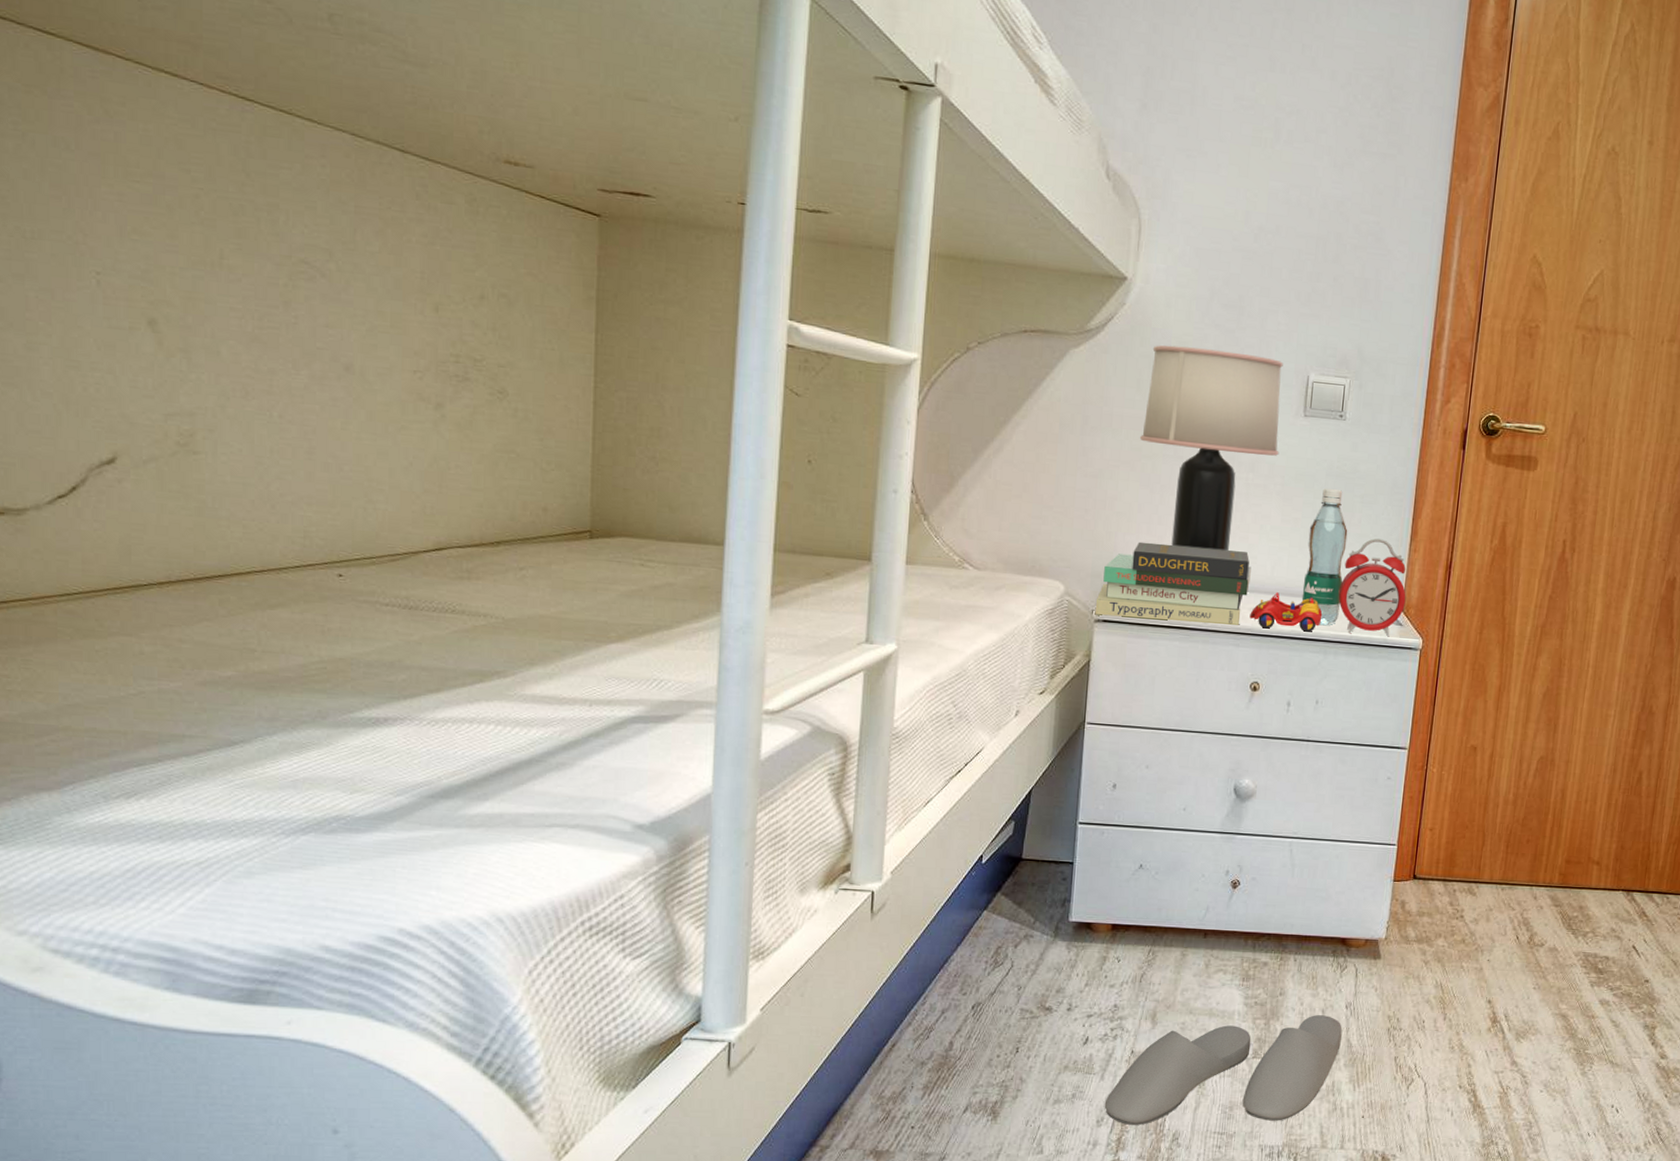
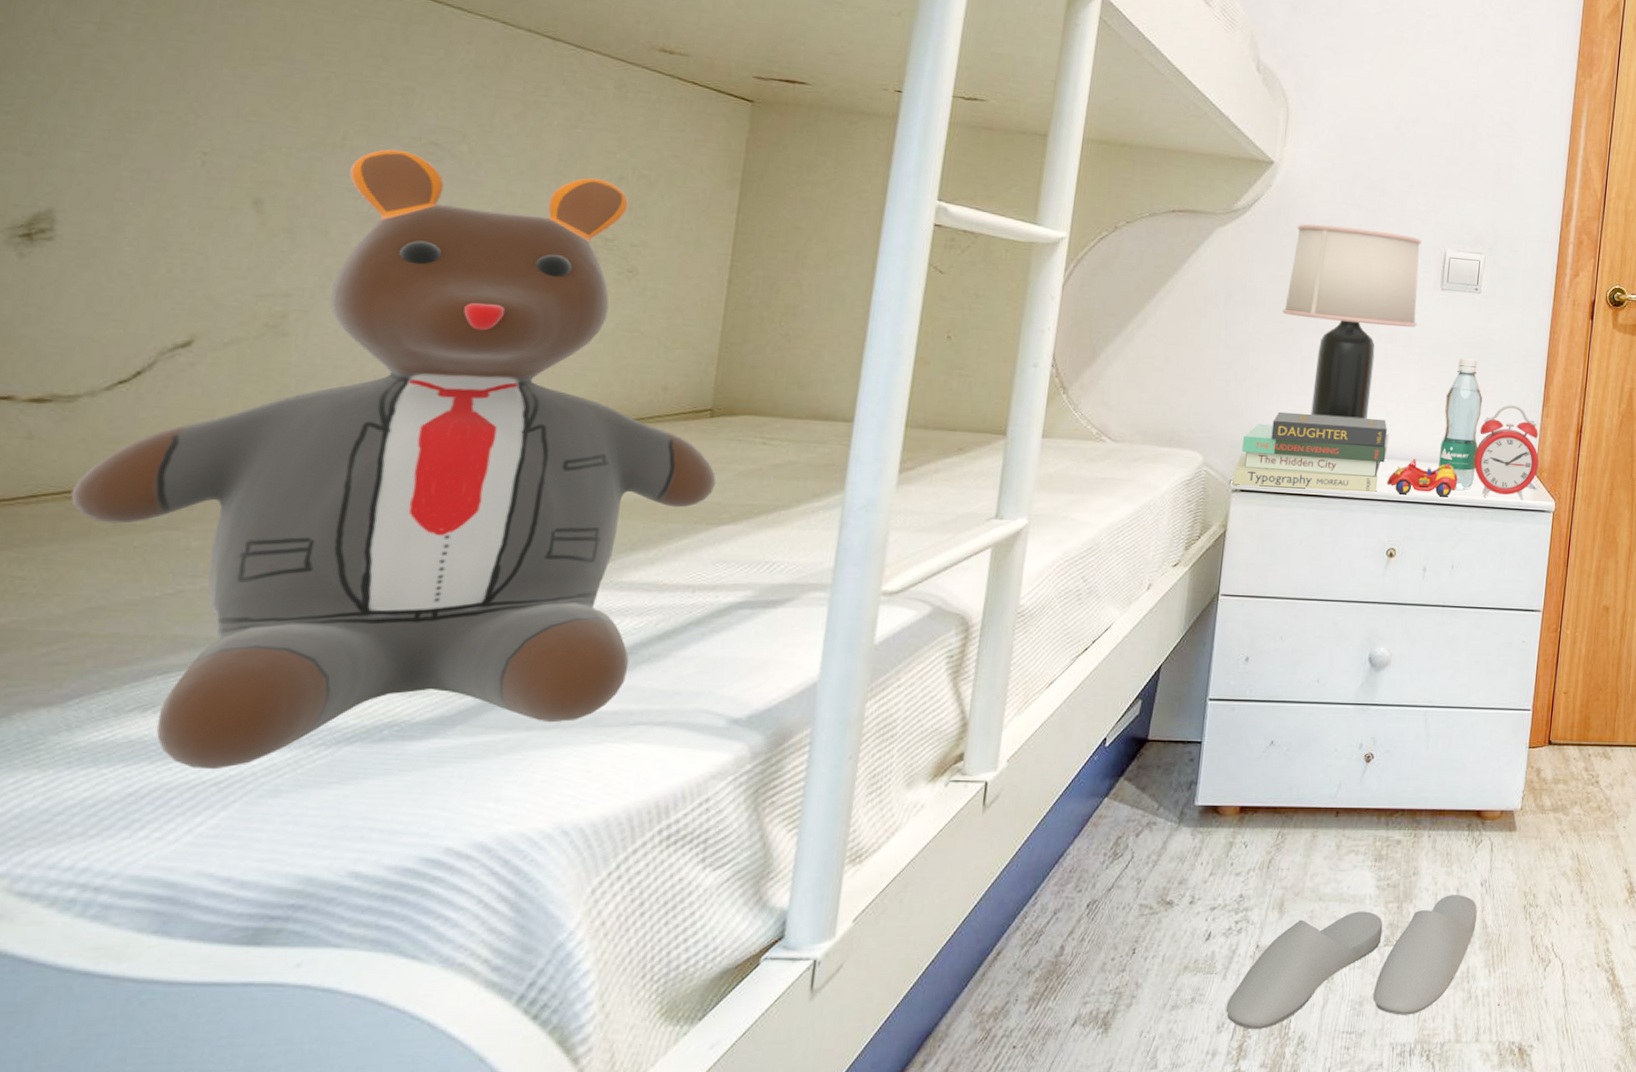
teddy bear: none [35,267,601,852] -> present [71,149,716,770]

